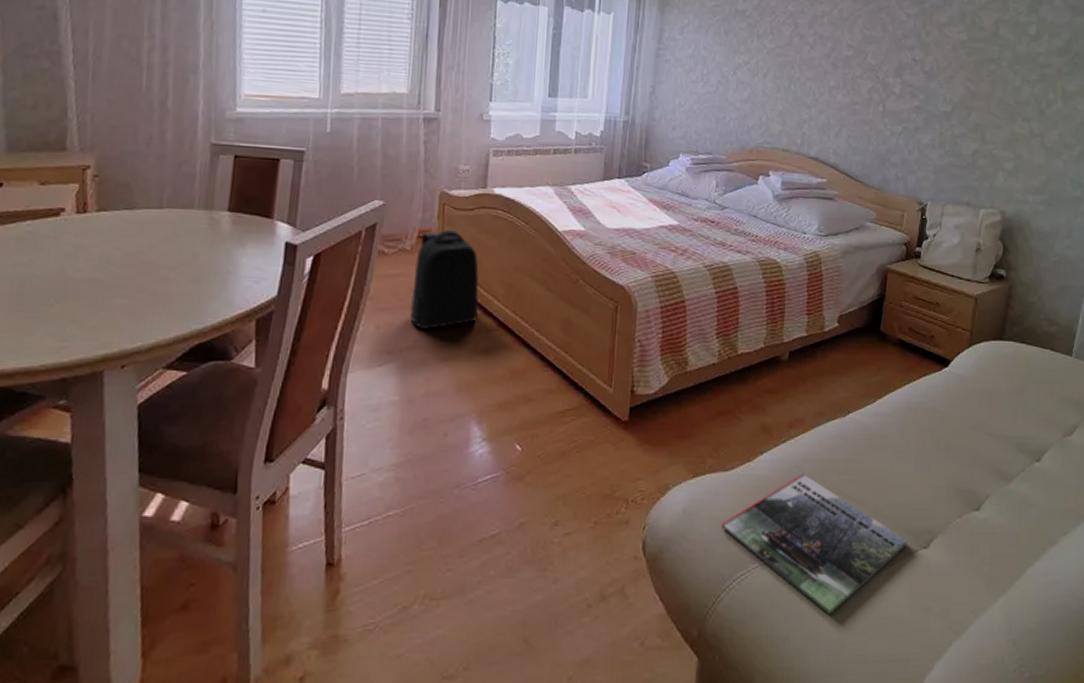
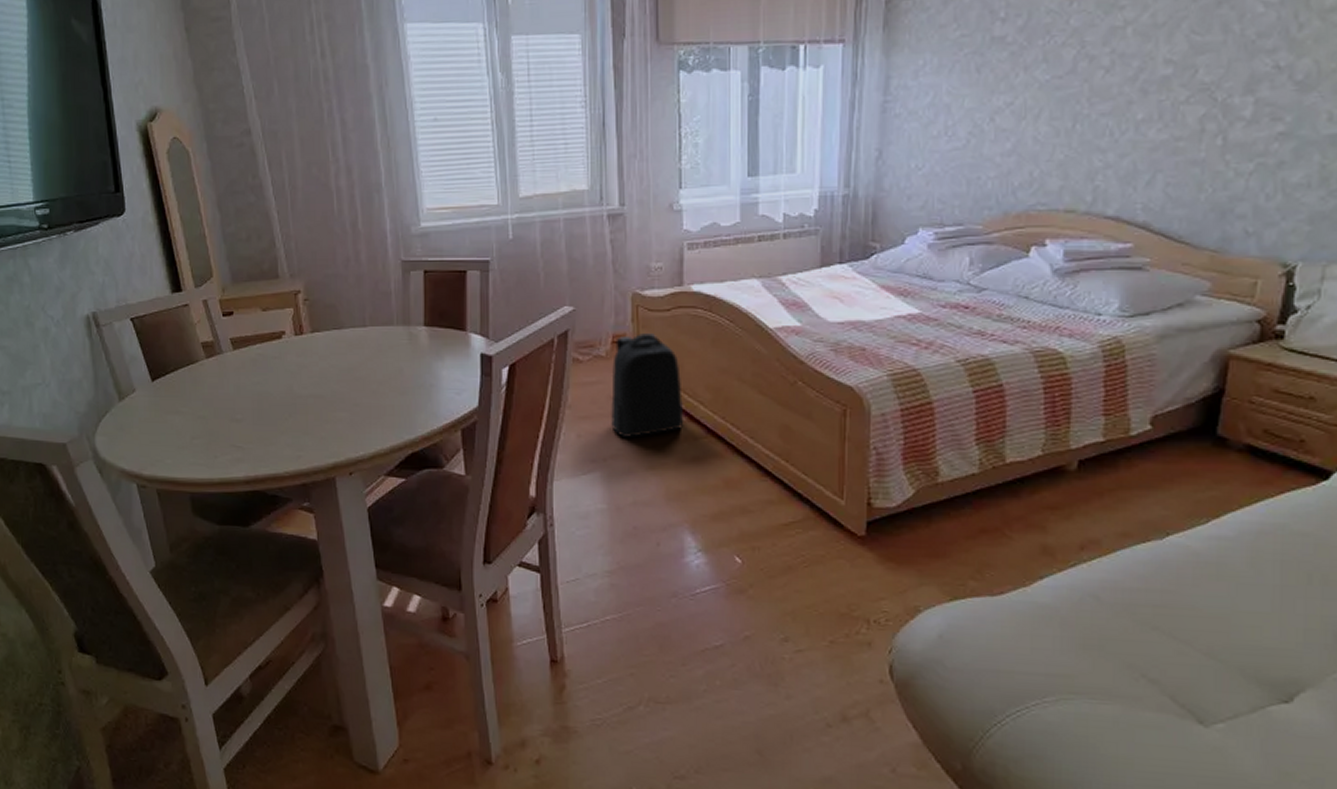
magazine: present [721,473,908,614] -> none [989,603,1259,765]

